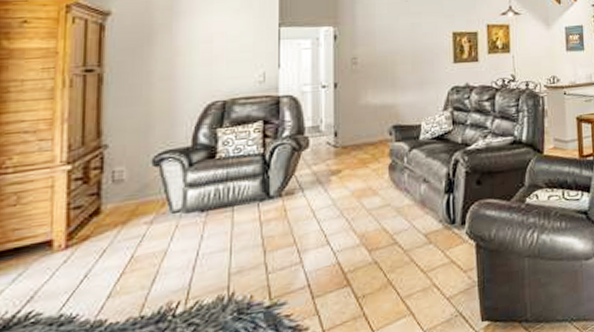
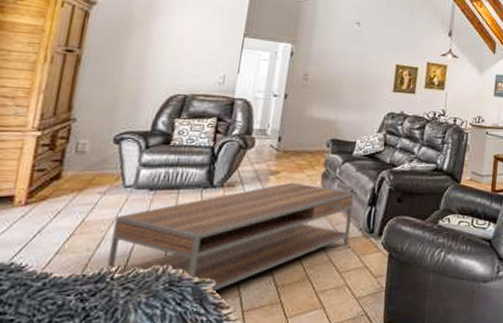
coffee table: none [165,179,430,315] -> present [106,182,355,292]

